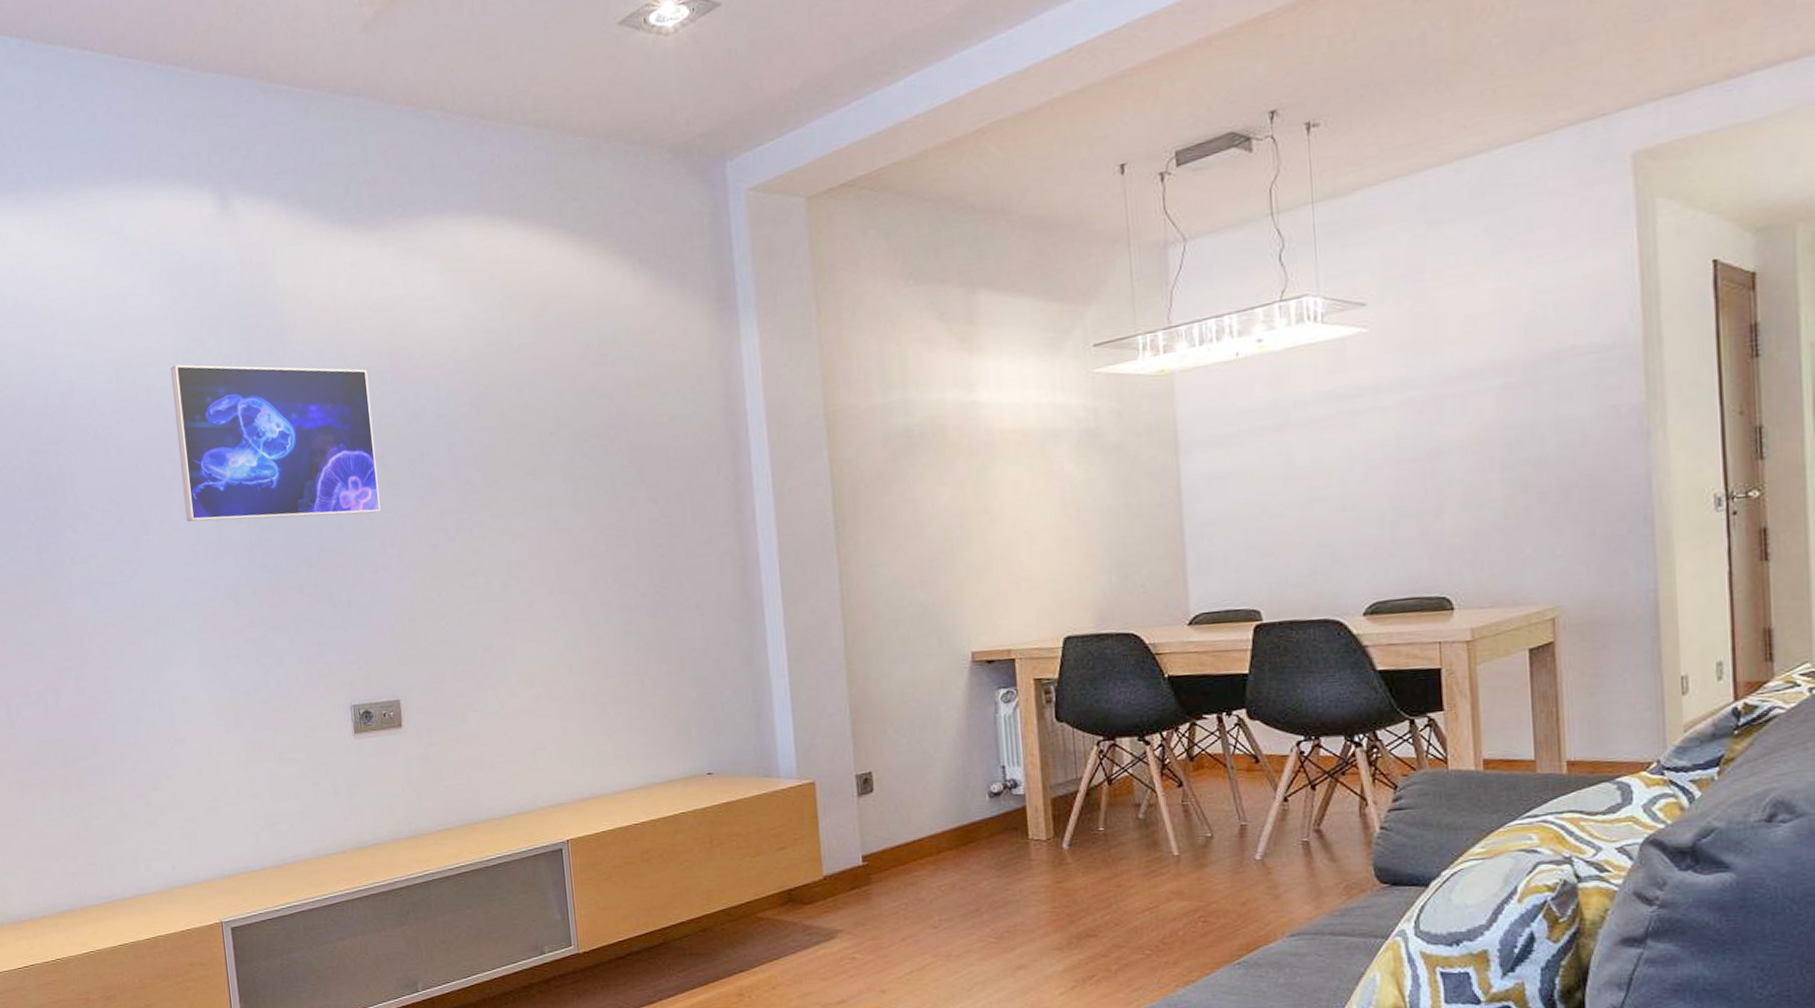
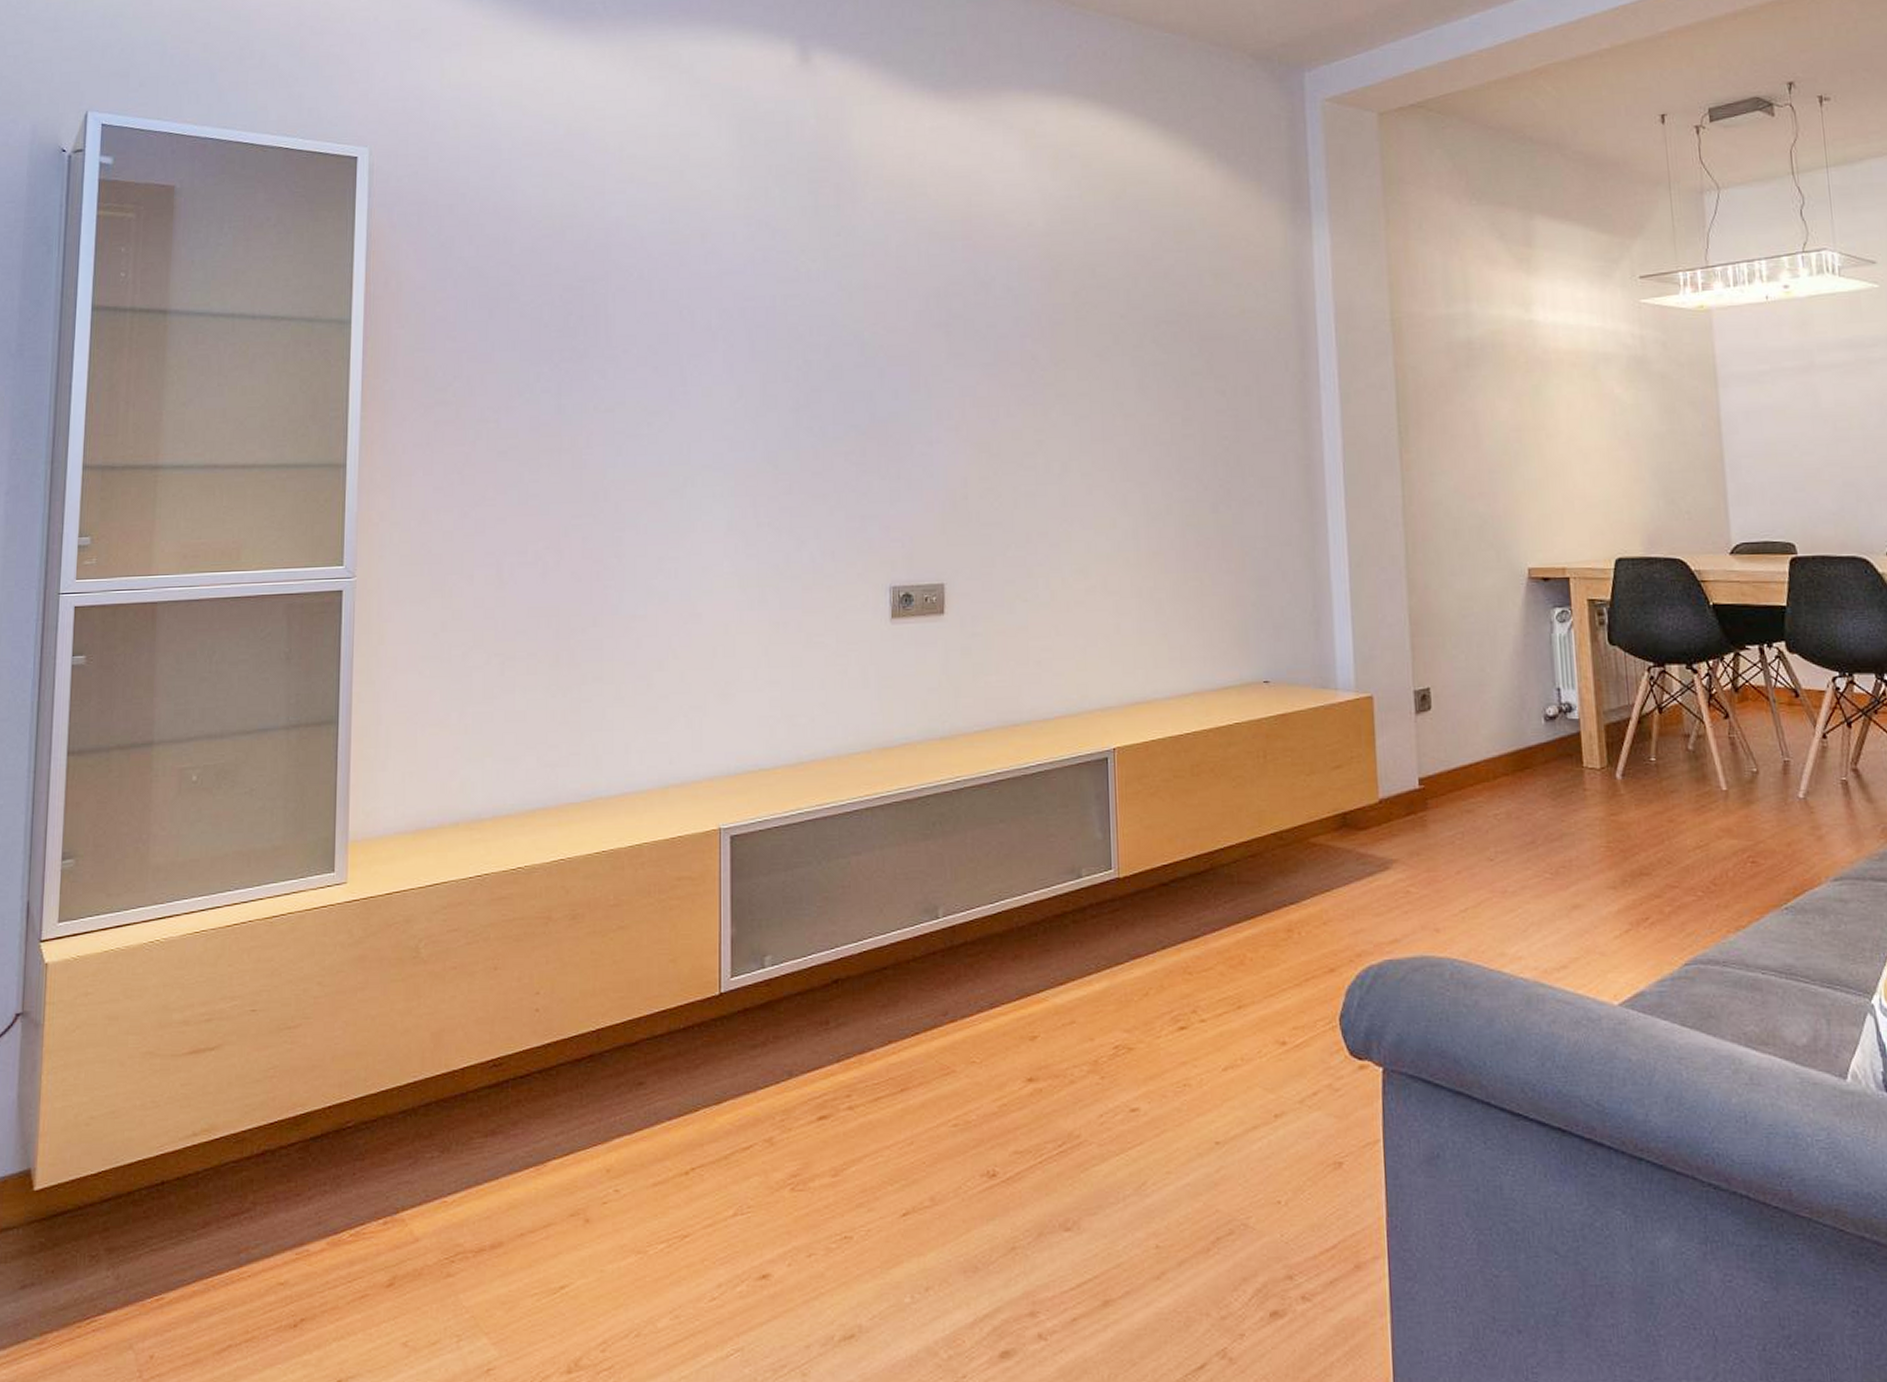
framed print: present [171,364,381,522] -> none [729,211,941,382]

